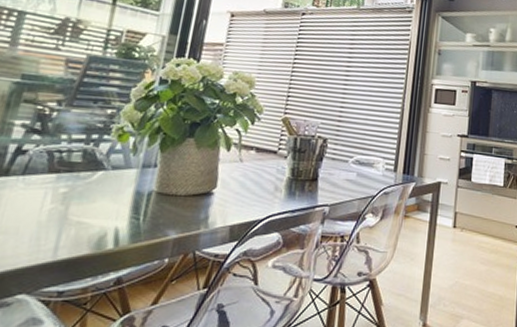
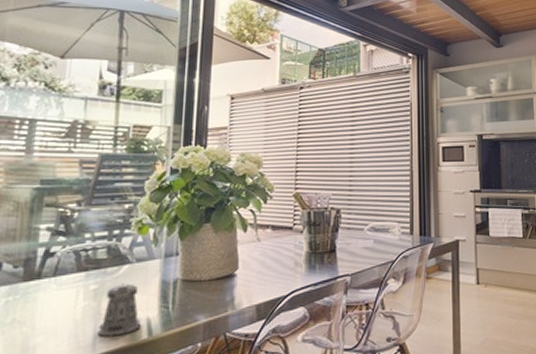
pepper shaker: none [61,190,110,243] -> present [98,283,142,337]

